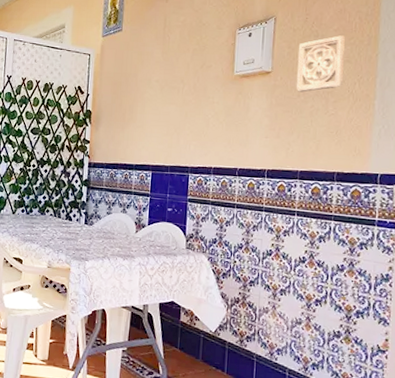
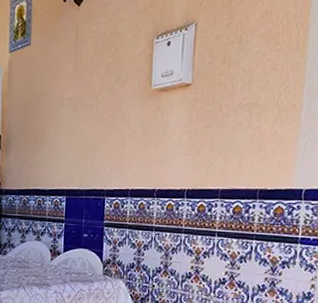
wall ornament: present [296,35,346,92] -> none [217,41,272,105]

